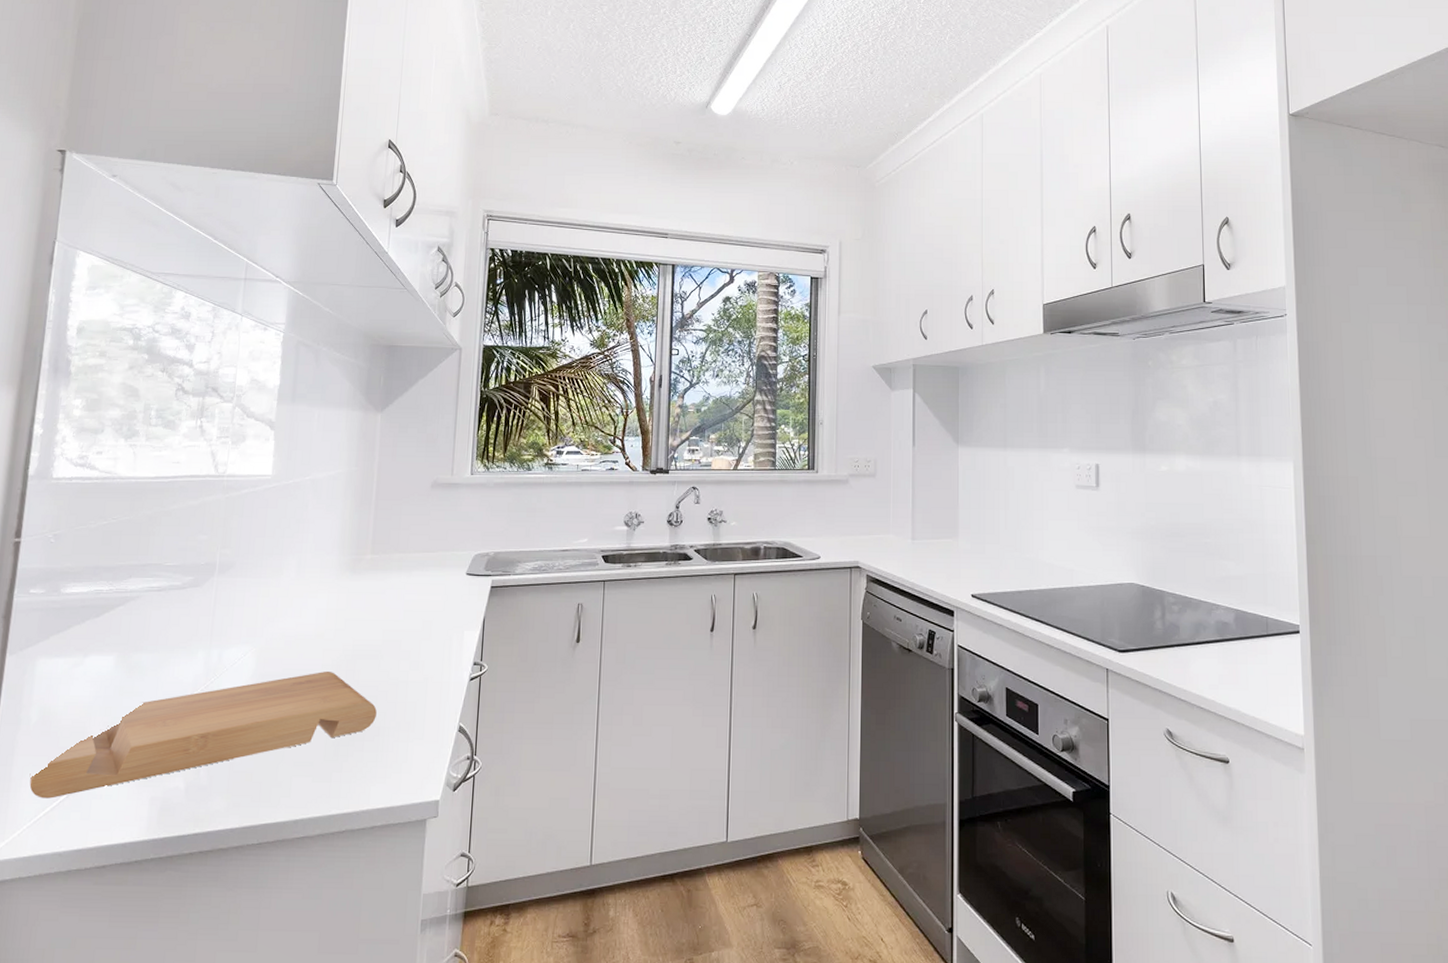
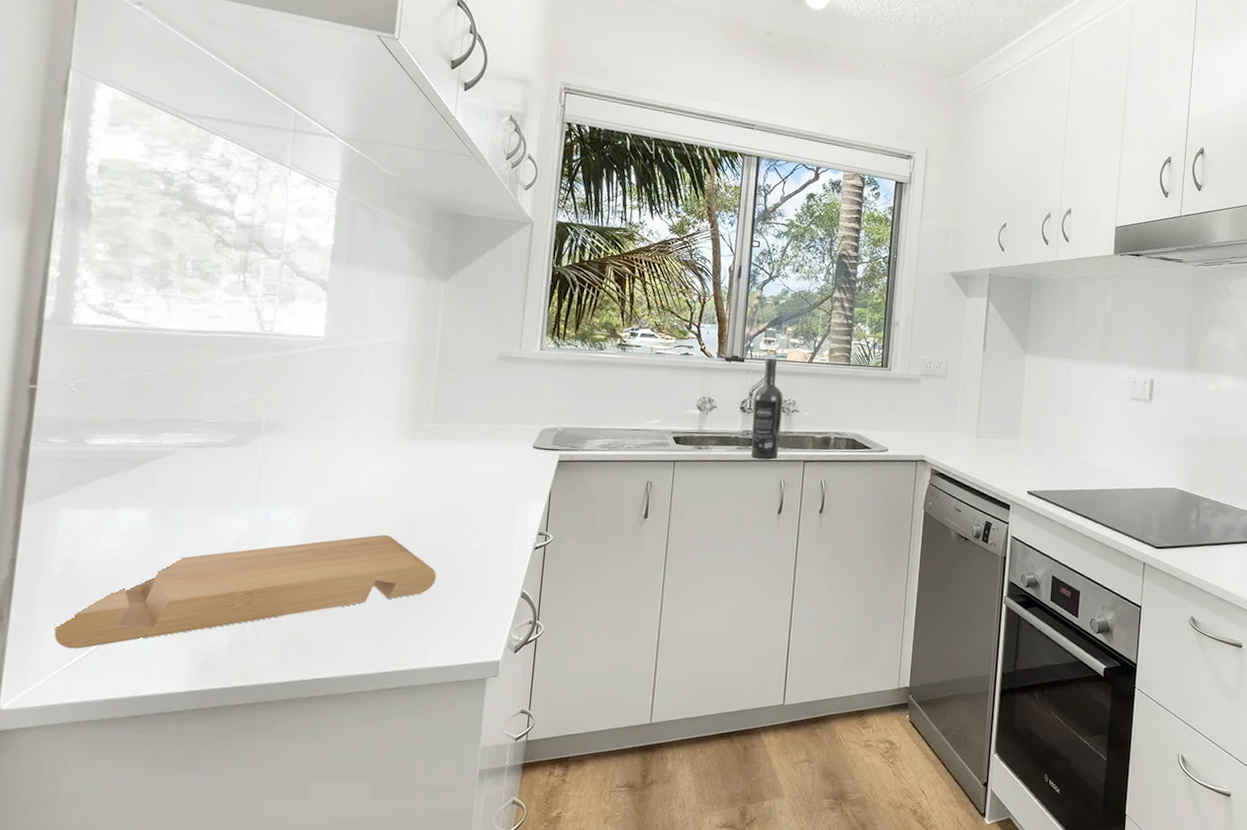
wine bottle: none [679,467,711,575] -> present [750,358,784,460]

